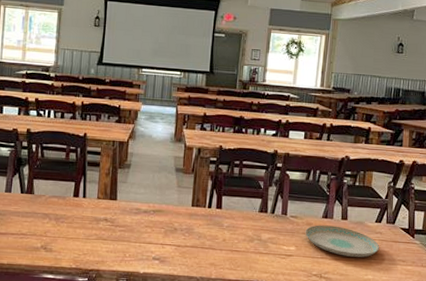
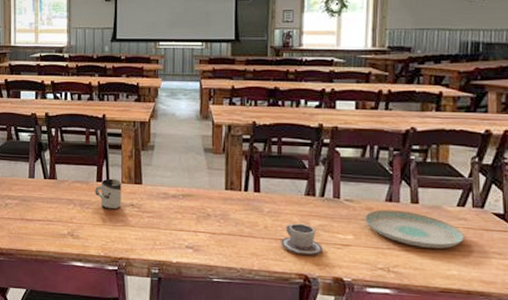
cup: none [70,194,97,224] -> present [95,178,121,210]
cup: none [236,236,271,265] -> present [281,223,324,256]

